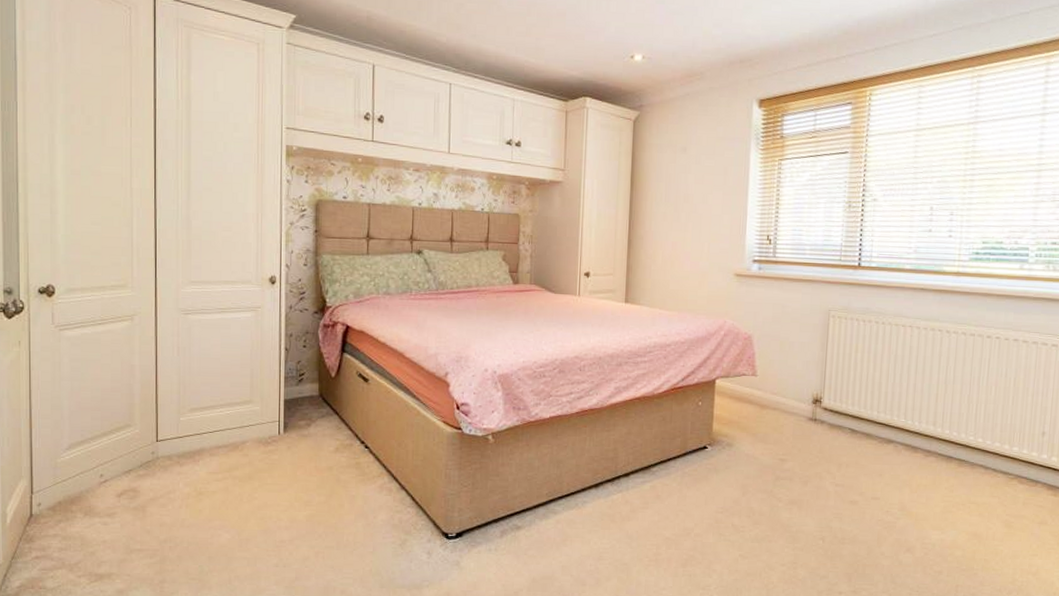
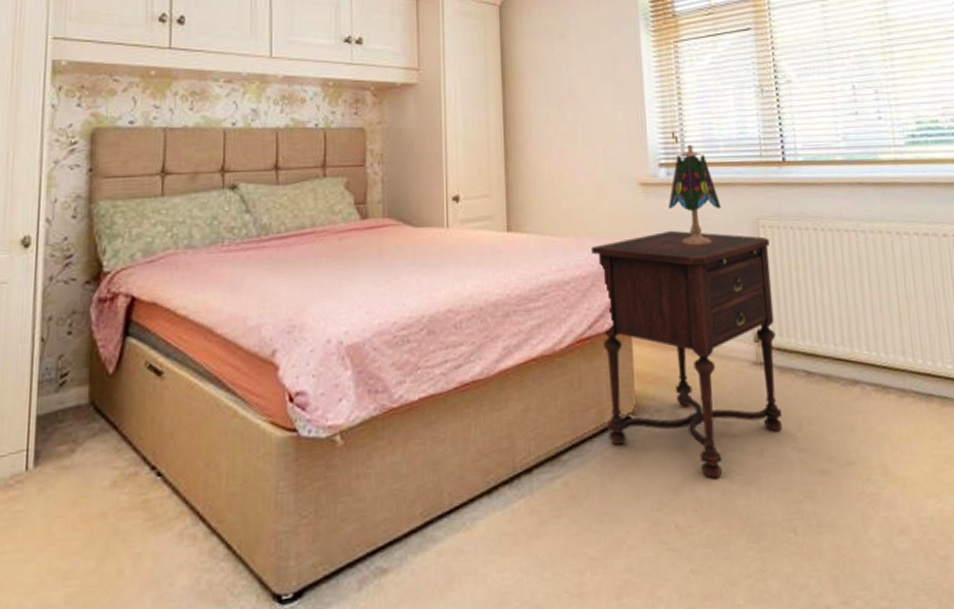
side table: none [689,313,837,497] -> present [591,230,783,479]
table lamp: none [757,246,800,327] -> present [668,144,721,246]

